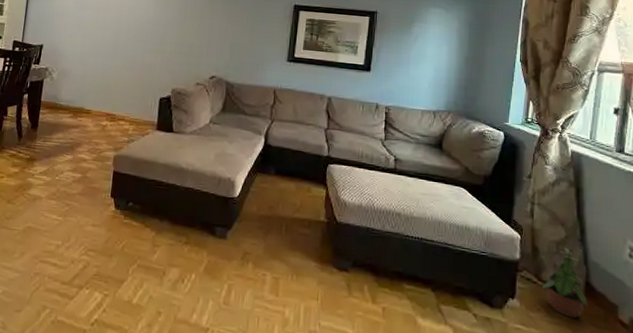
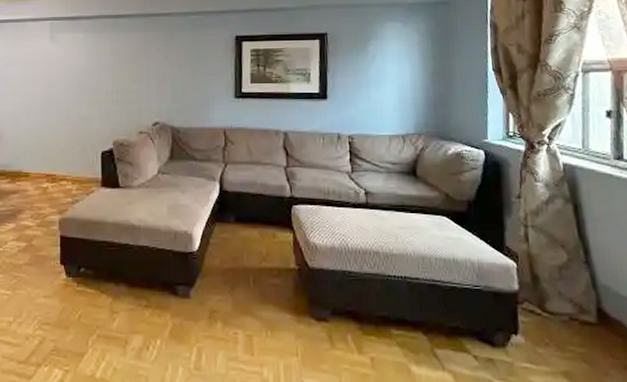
potted plant: present [541,247,588,318] -> none [547,271,603,351]

